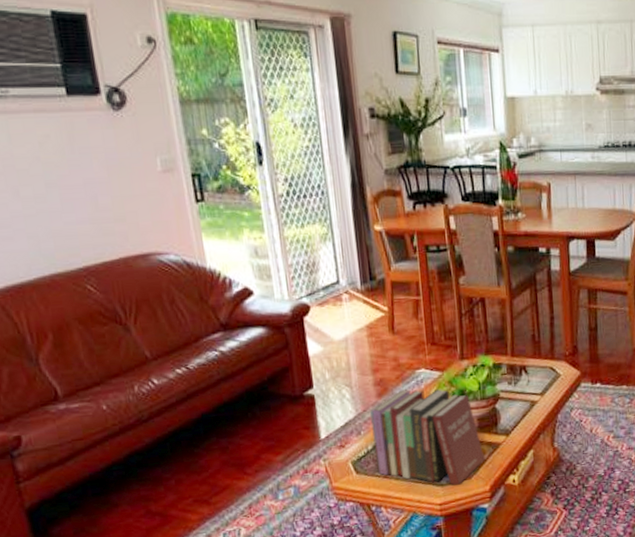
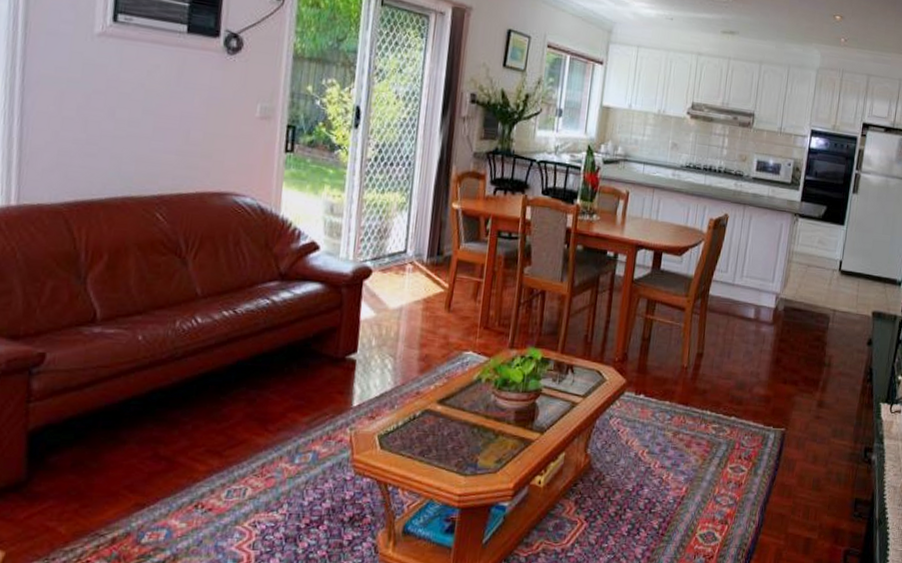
books: present [370,389,485,486] -> none [402,369,515,477]

